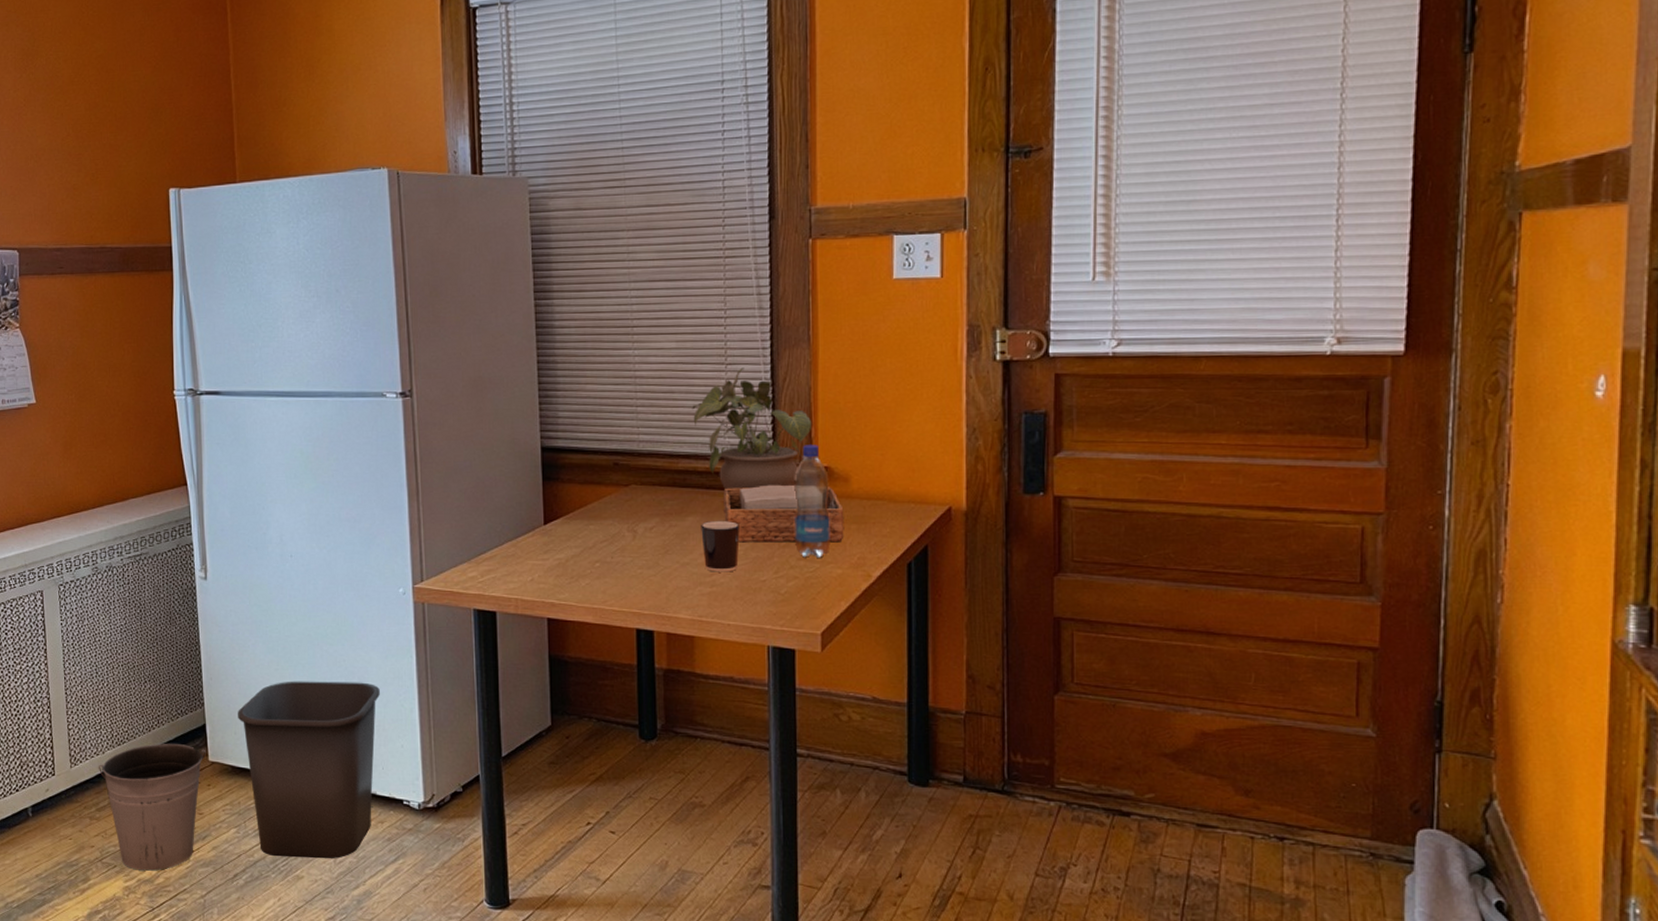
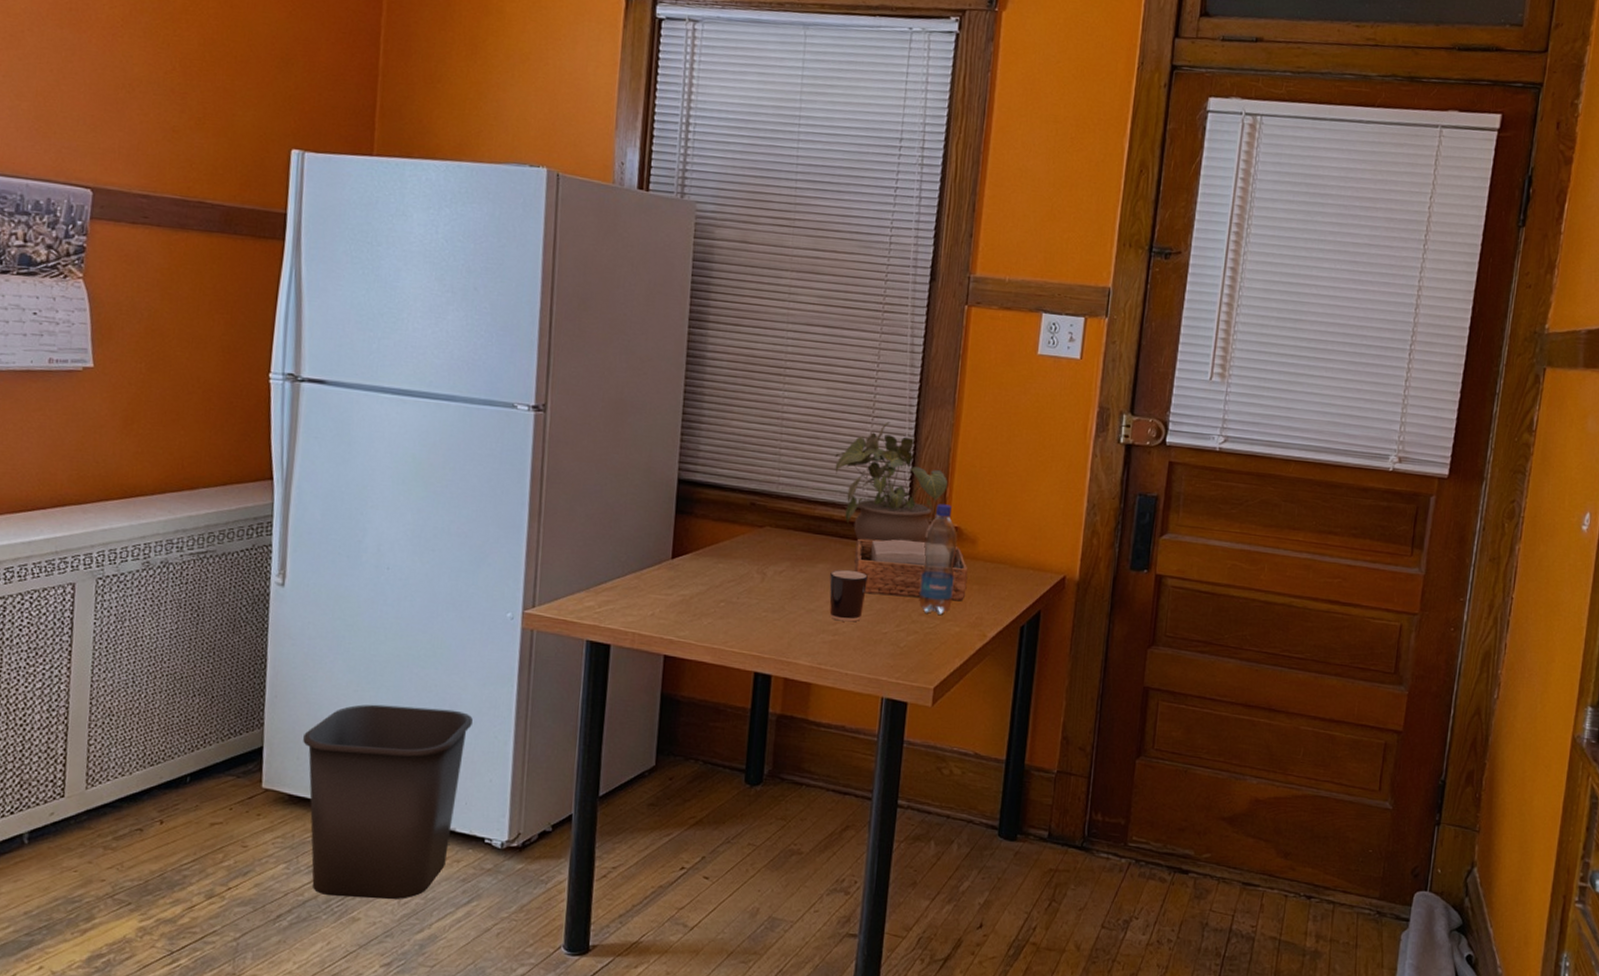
bucket: present [98,743,207,871] -> none [121,766,260,910]

